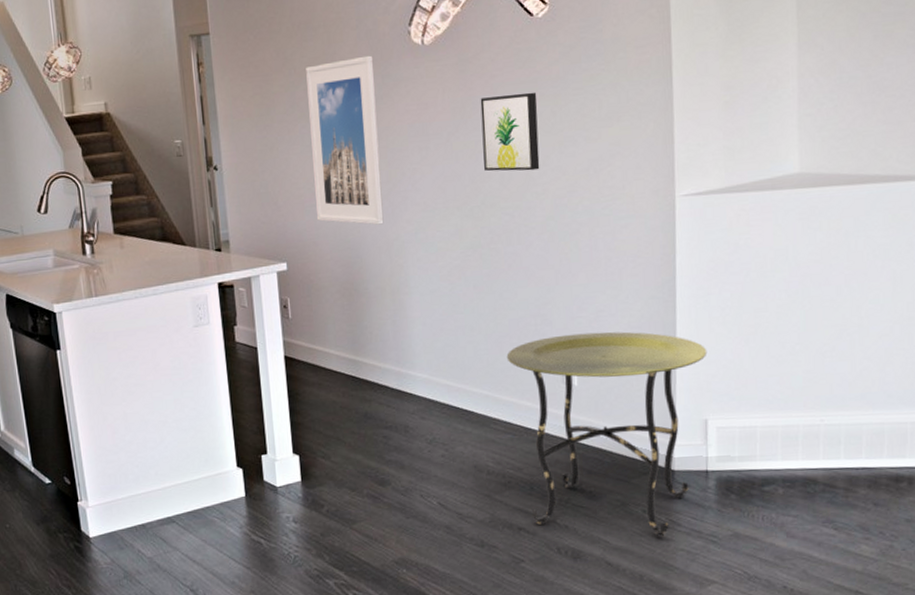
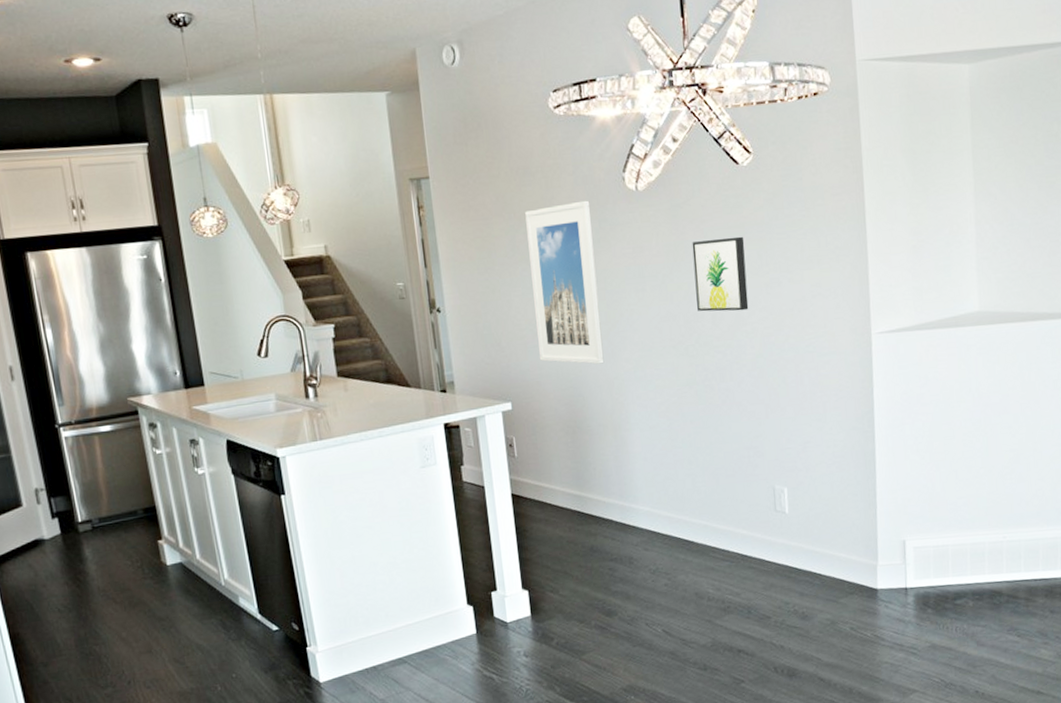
side table: present [506,331,708,537] -> none [722,461,904,652]

